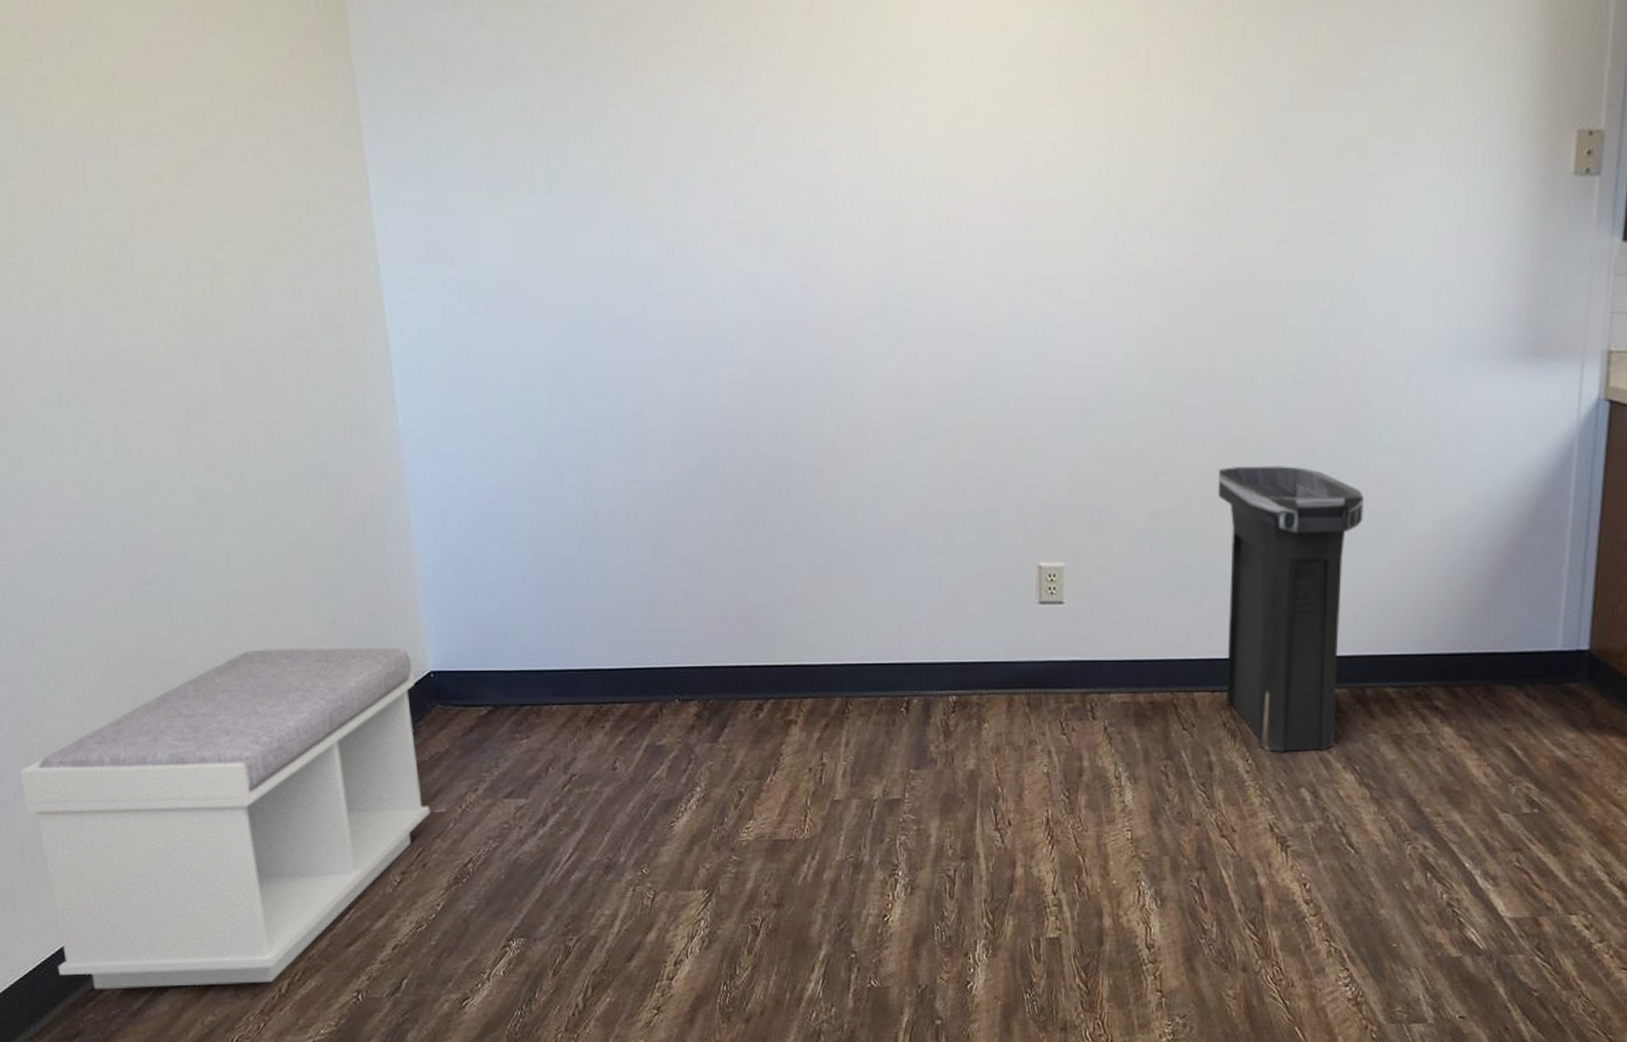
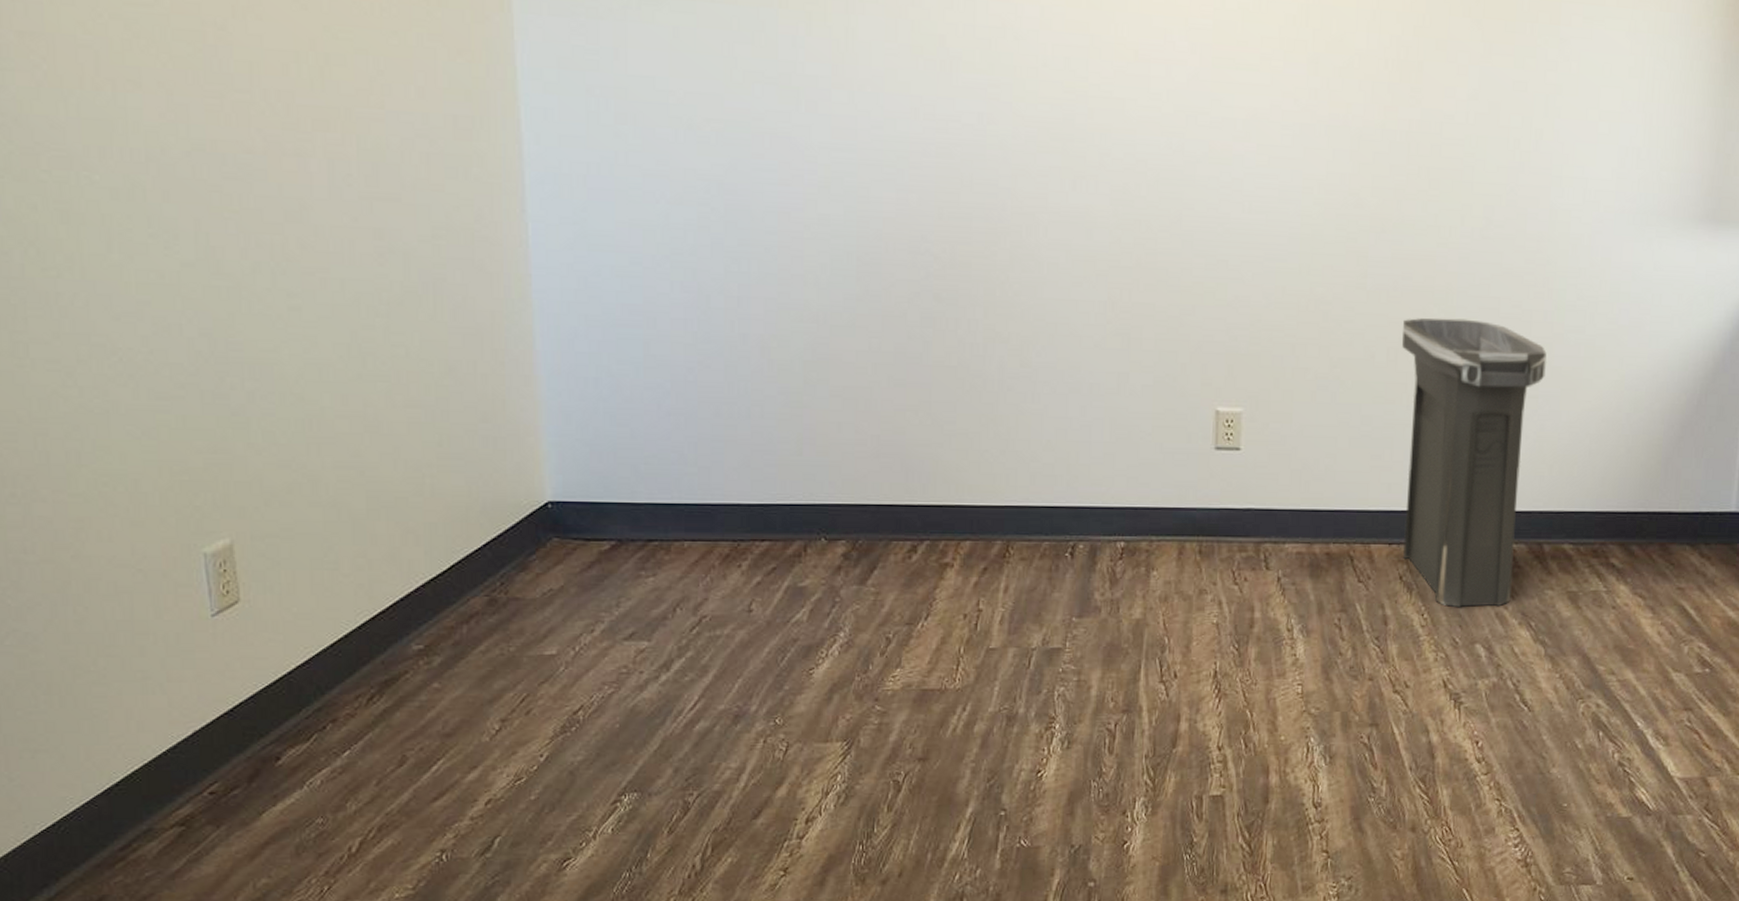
bench: present [18,647,431,990] -> none [51,471,539,849]

